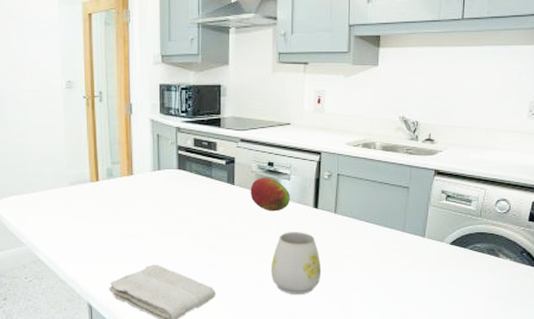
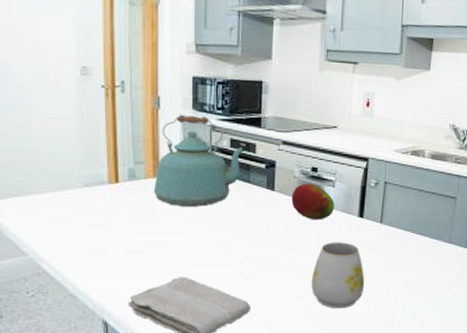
kettle: none [128,118,206,201] -> present [153,114,244,207]

